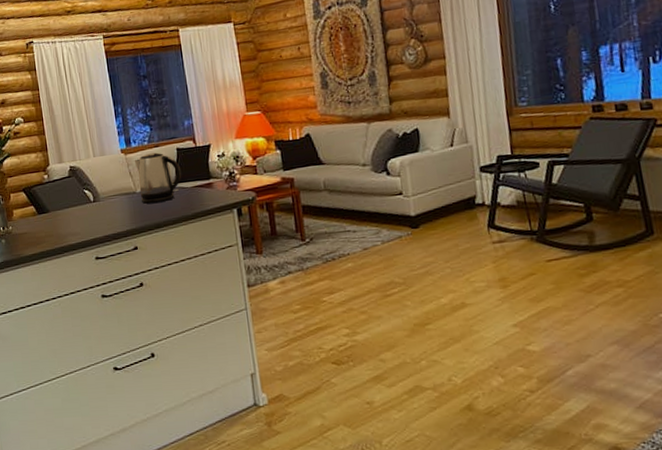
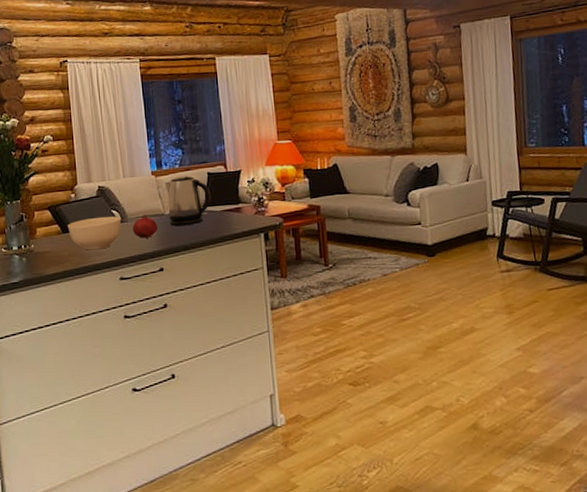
bowl: none [42,196,94,231] -> present [67,216,122,251]
fruit: none [105,193,130,217] -> present [132,215,158,238]

